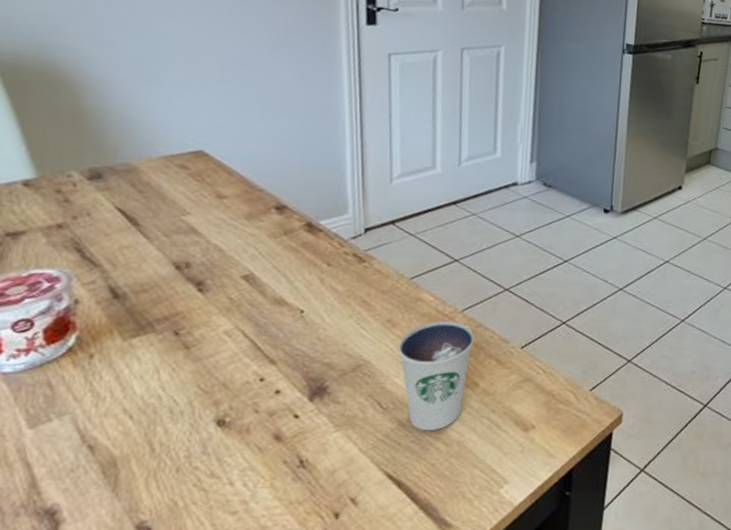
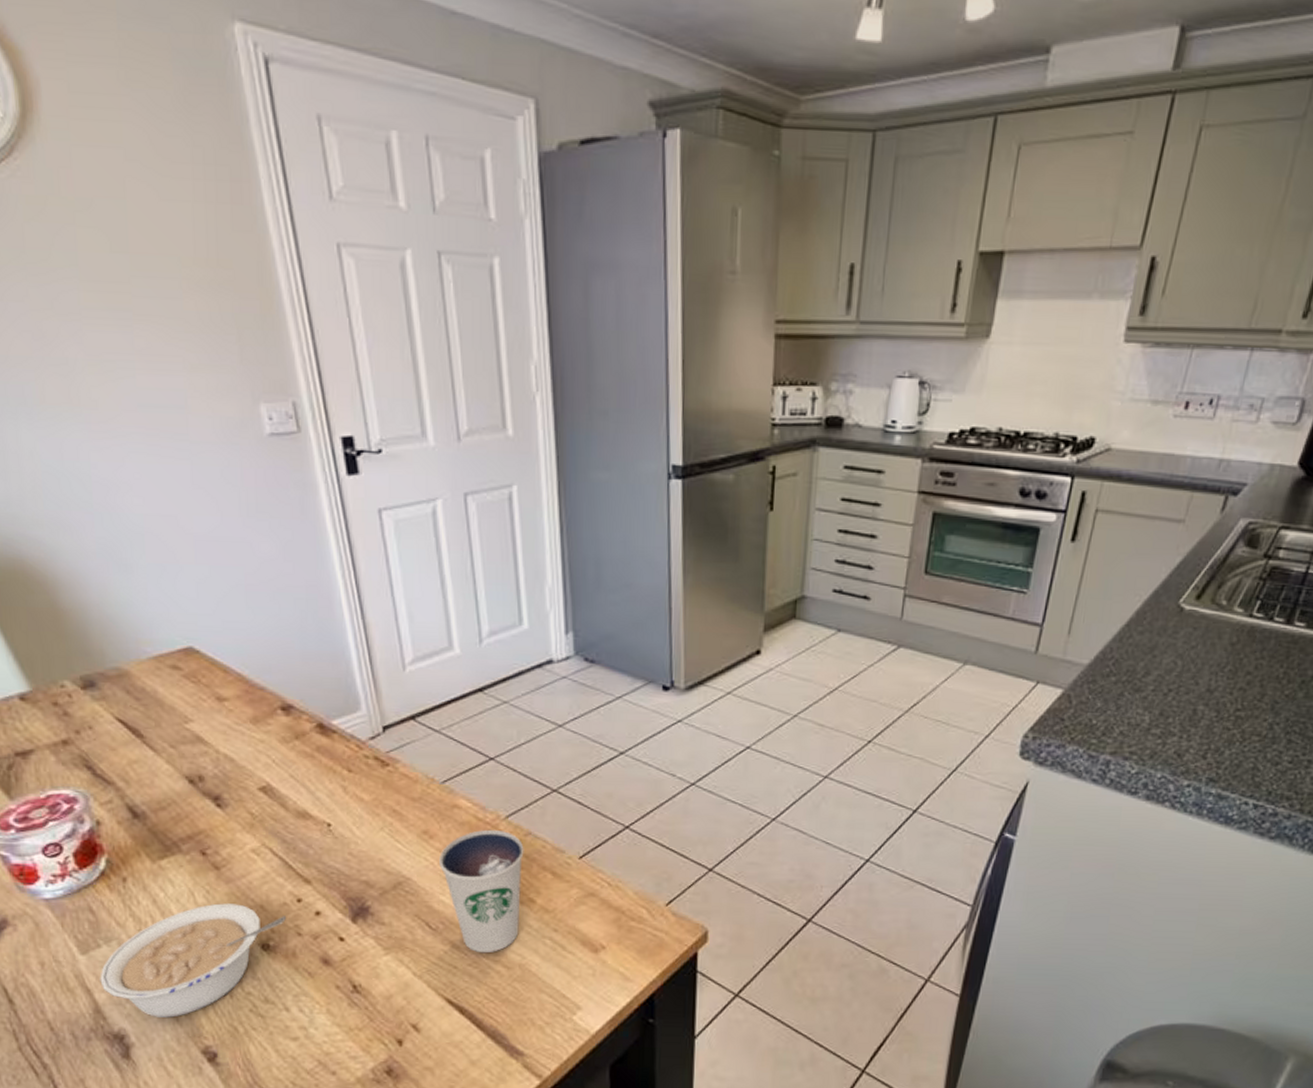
legume: none [43,380,246,493] -> present [100,903,286,1019]

